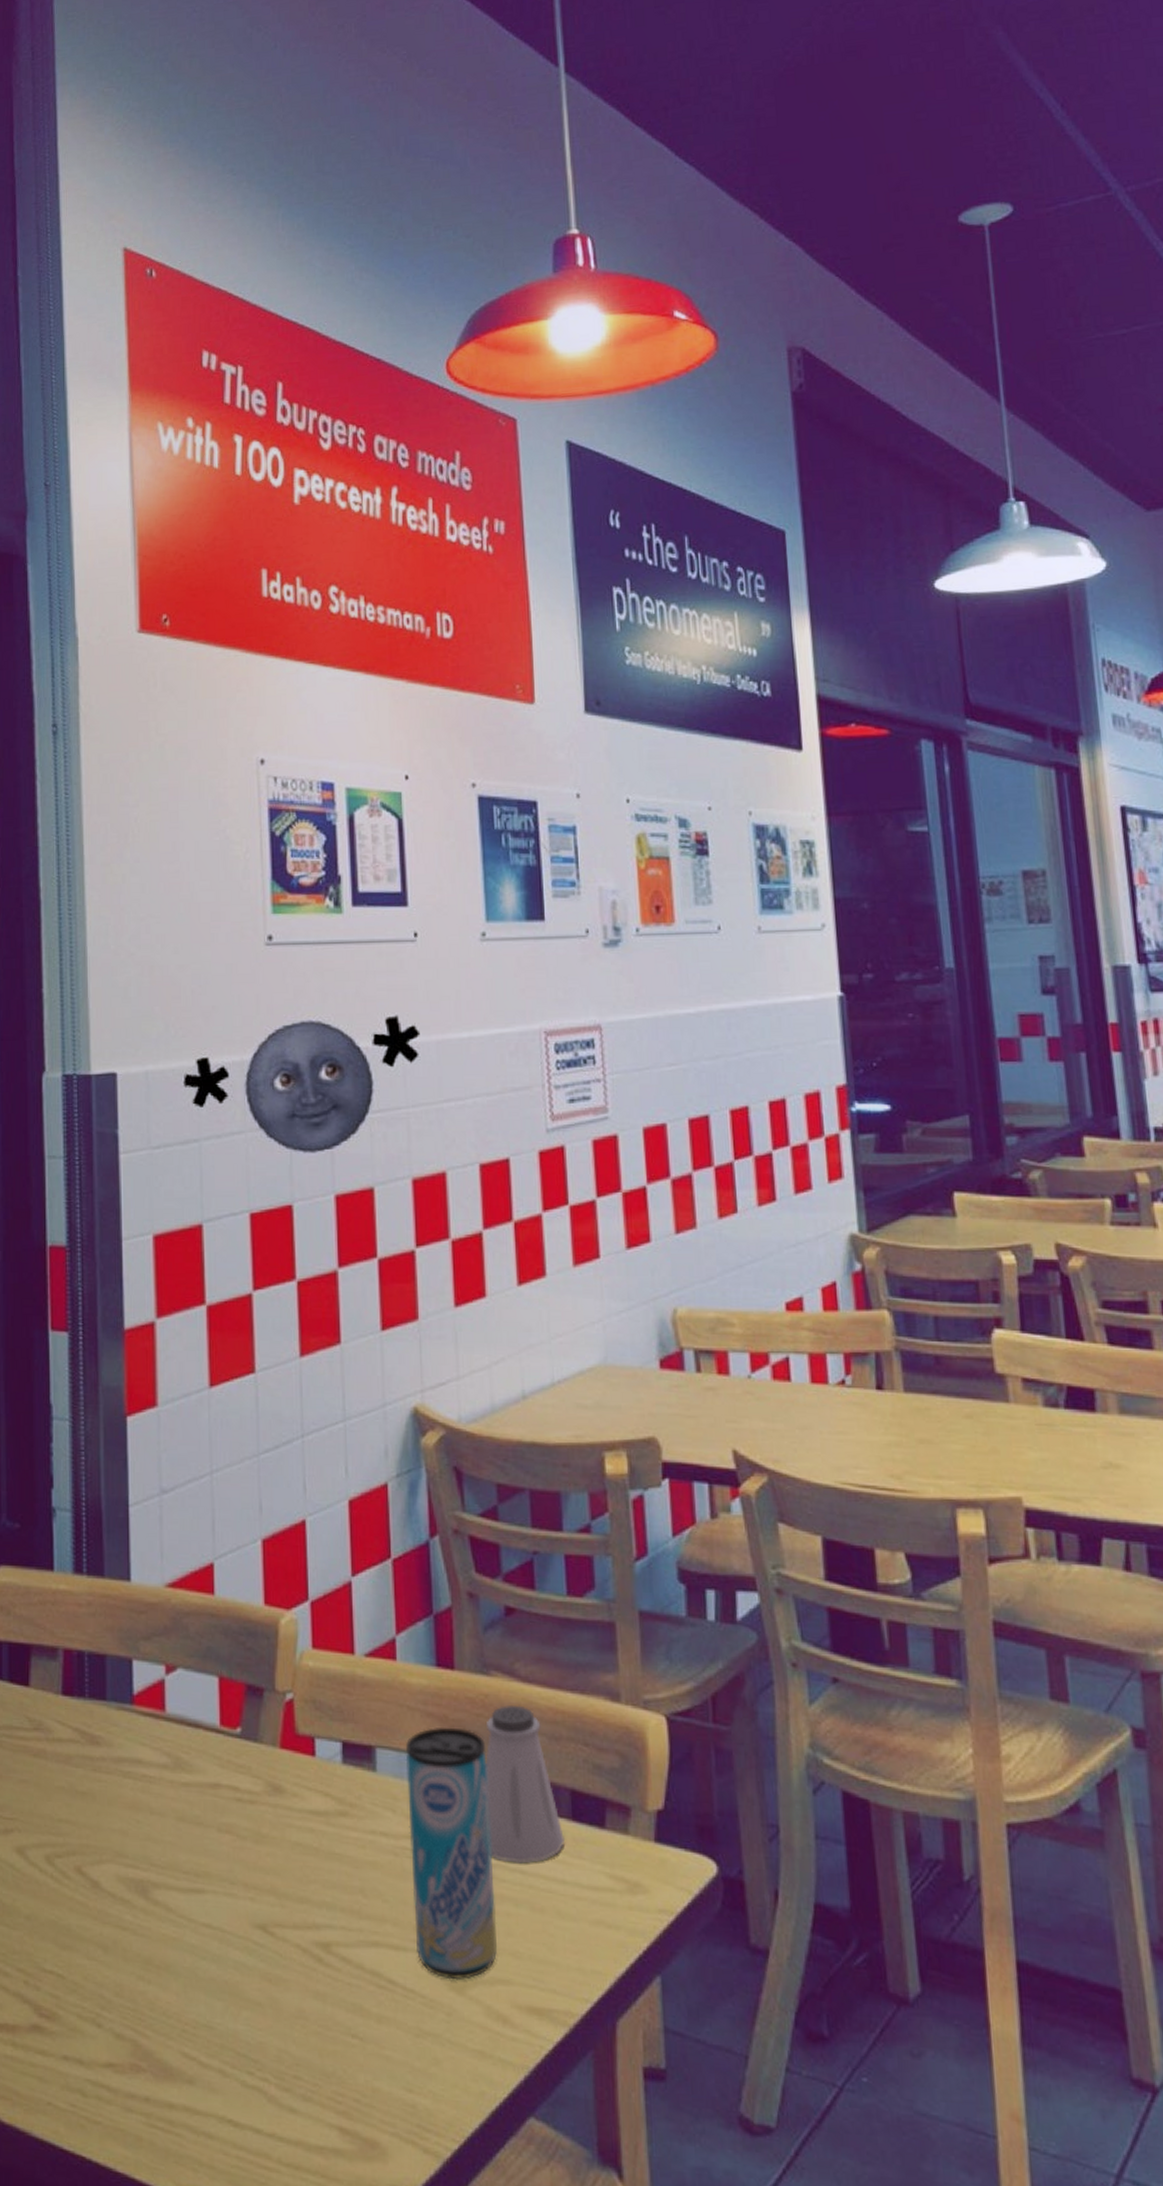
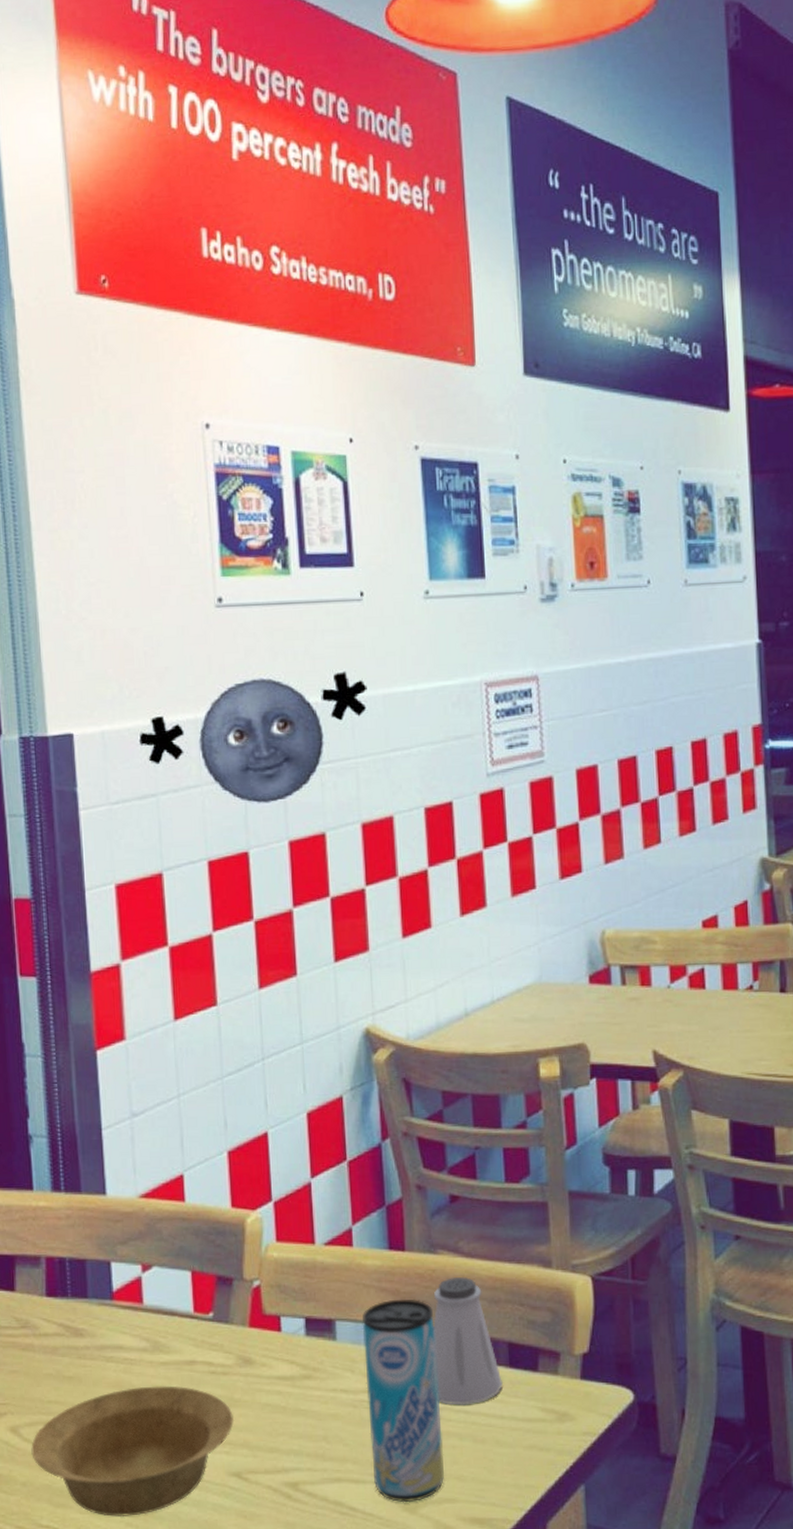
bowl: none [38,1810,261,1968] -> present [31,1385,235,1517]

